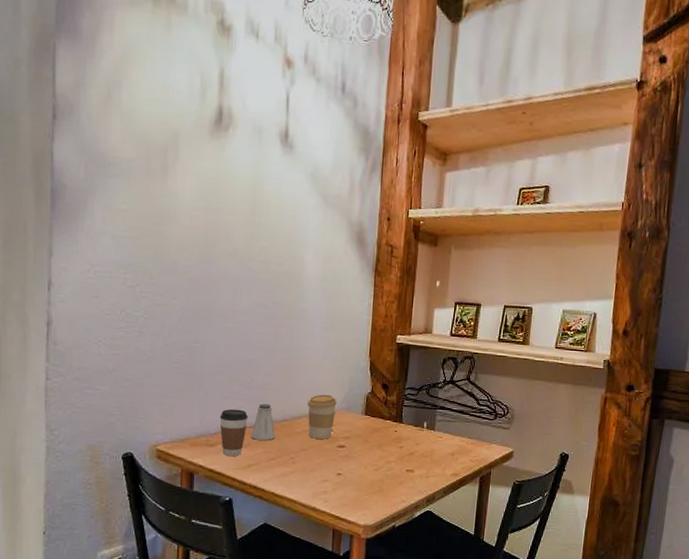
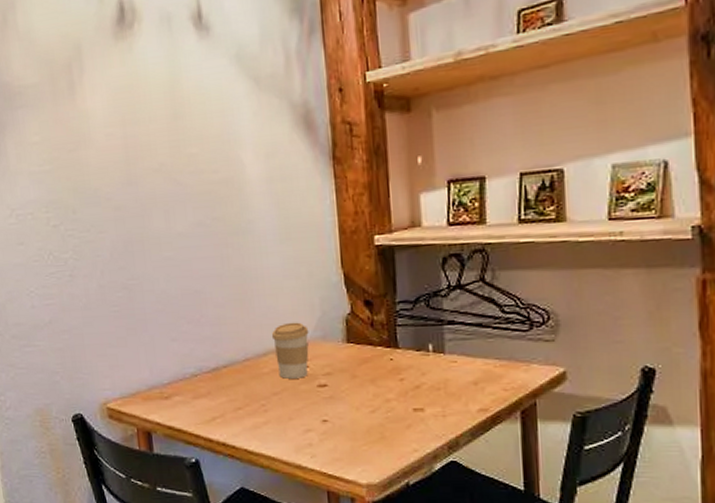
coffee cup: present [220,409,248,456] -> none [171,352,204,409]
saltshaker: present [250,403,276,440] -> none [209,342,240,387]

